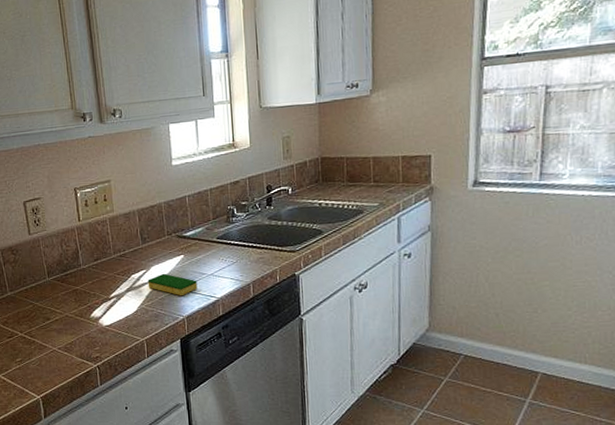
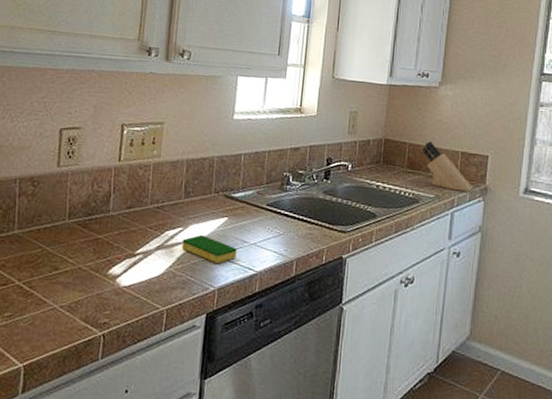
knife block: none [361,152,418,196] -> present [422,141,473,192]

